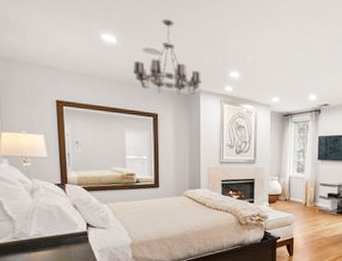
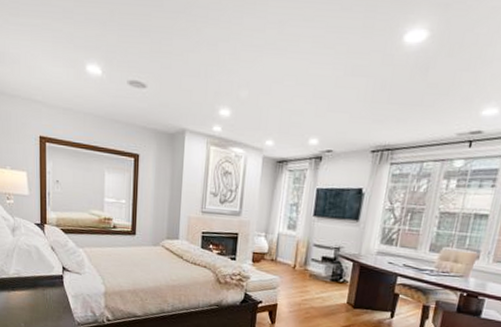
chandelier: present [133,18,203,95] -> none [117,47,189,134]

